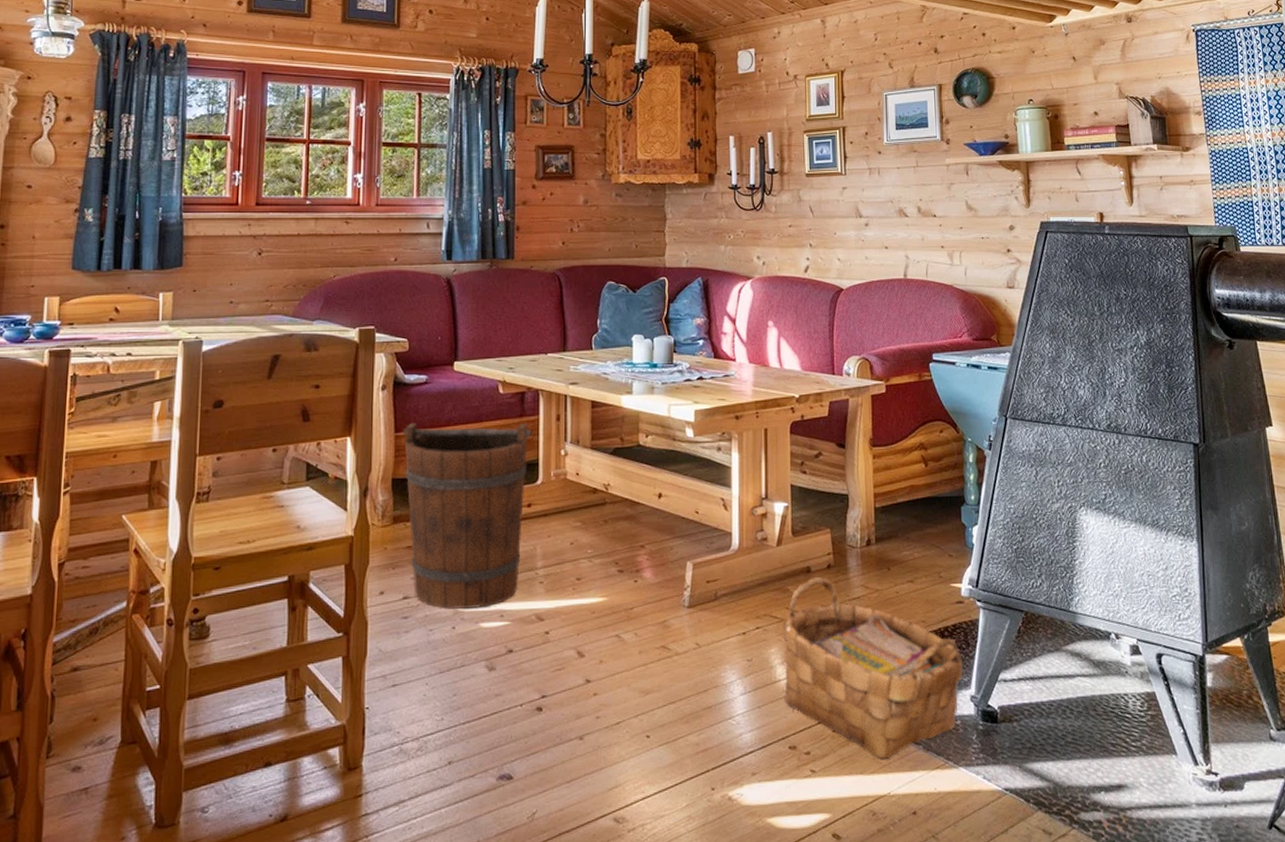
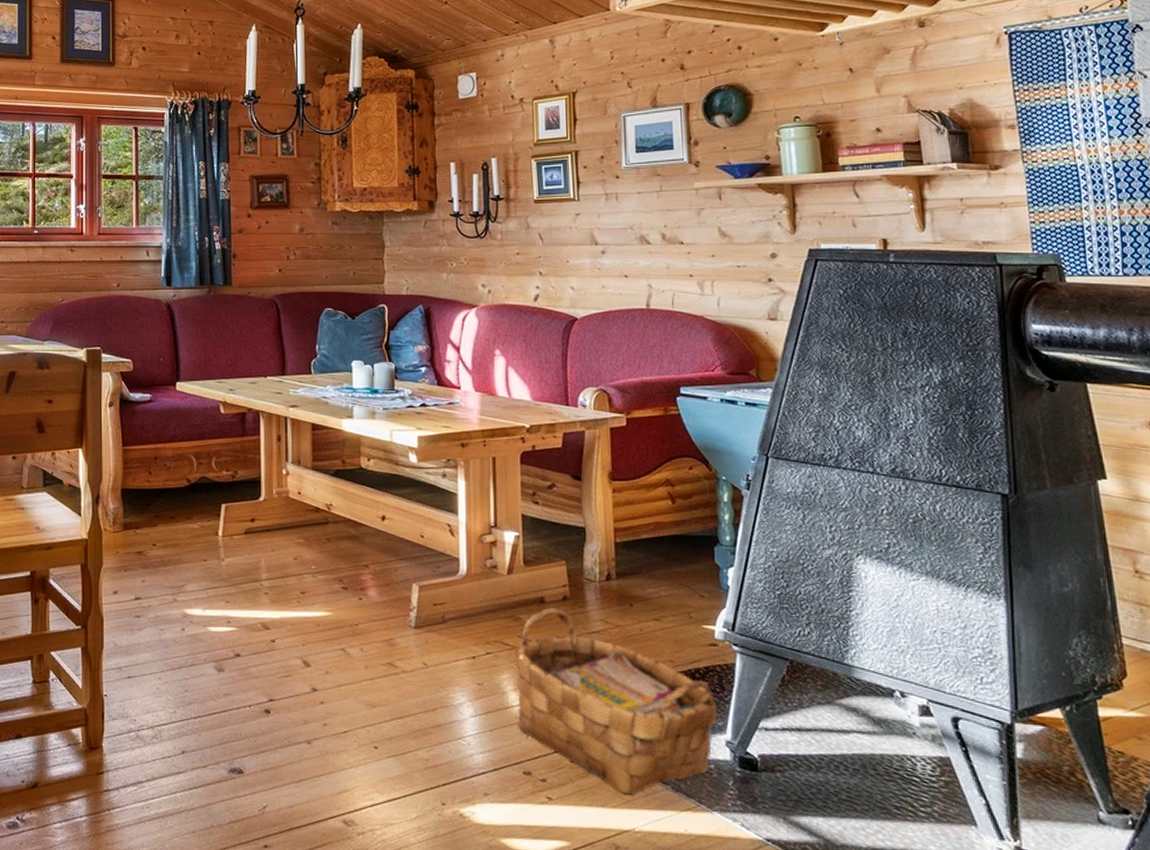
wooden bucket: present [402,422,532,610] -> none [129,437,254,614]

